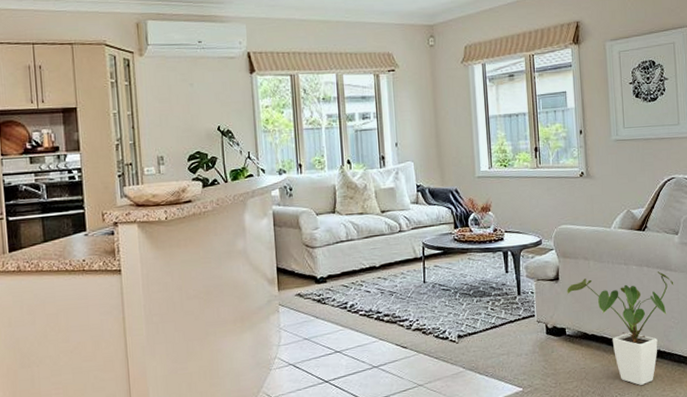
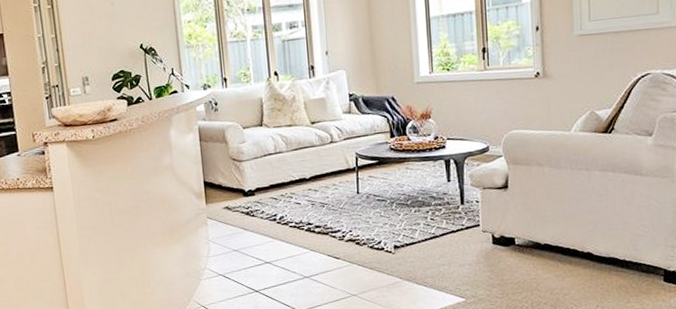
house plant: present [567,271,674,385] -> none [517,176,645,296]

